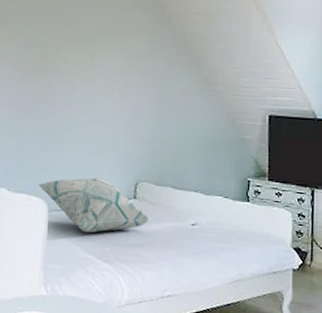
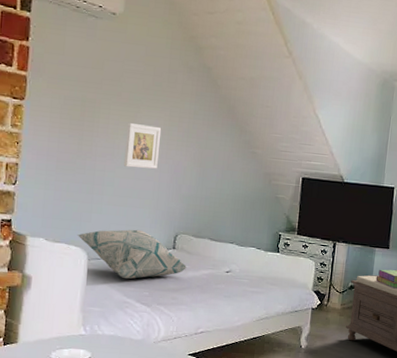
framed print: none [81,66,118,113] -> present [123,123,162,169]

